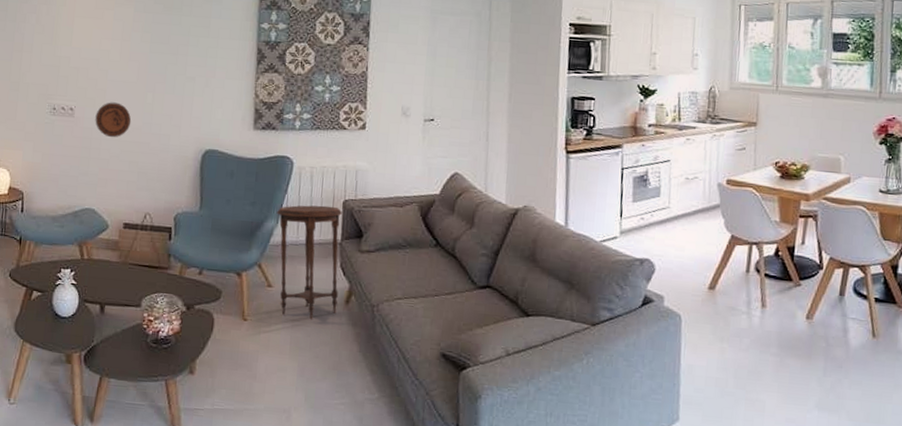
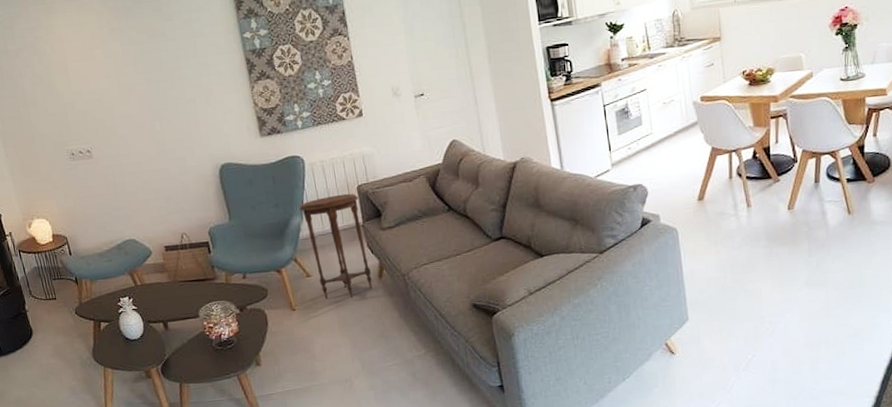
decorative plate: present [95,102,132,138] -> none [112,136,147,171]

